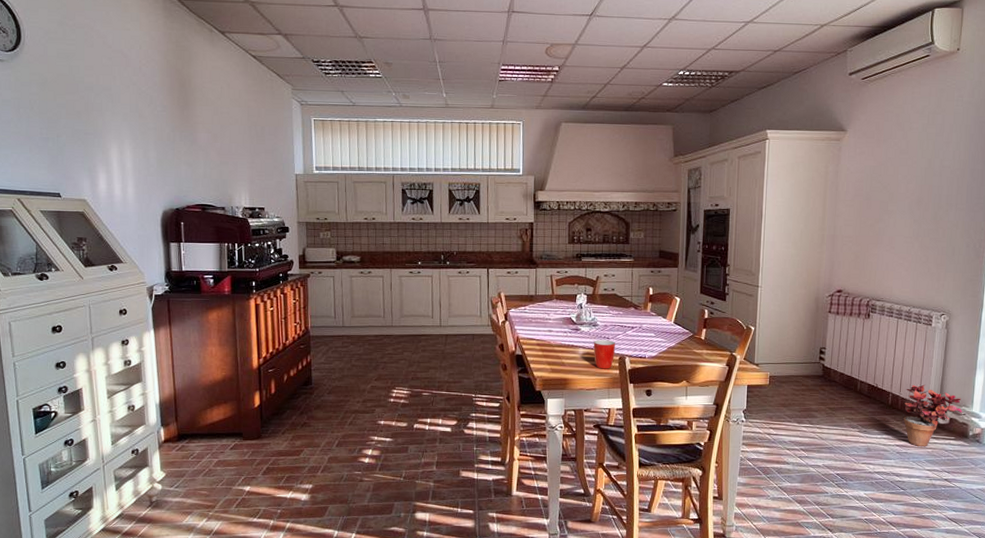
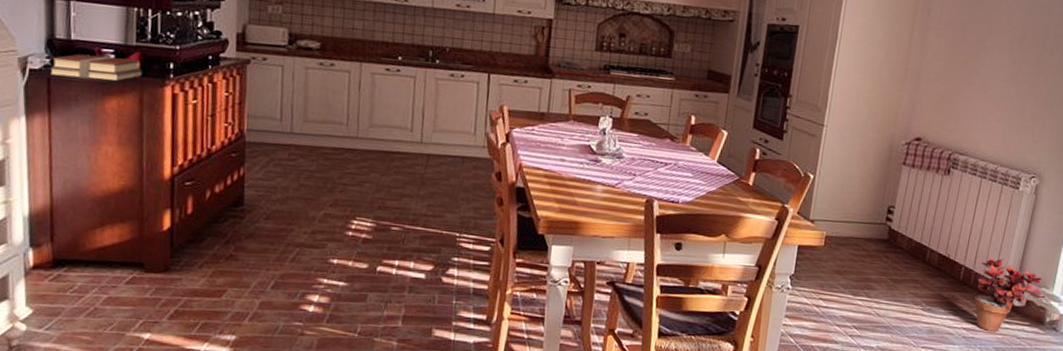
books: none [169,281,234,299] -> present [49,54,143,82]
mug: present [593,340,616,369] -> none [614,176,644,214]

